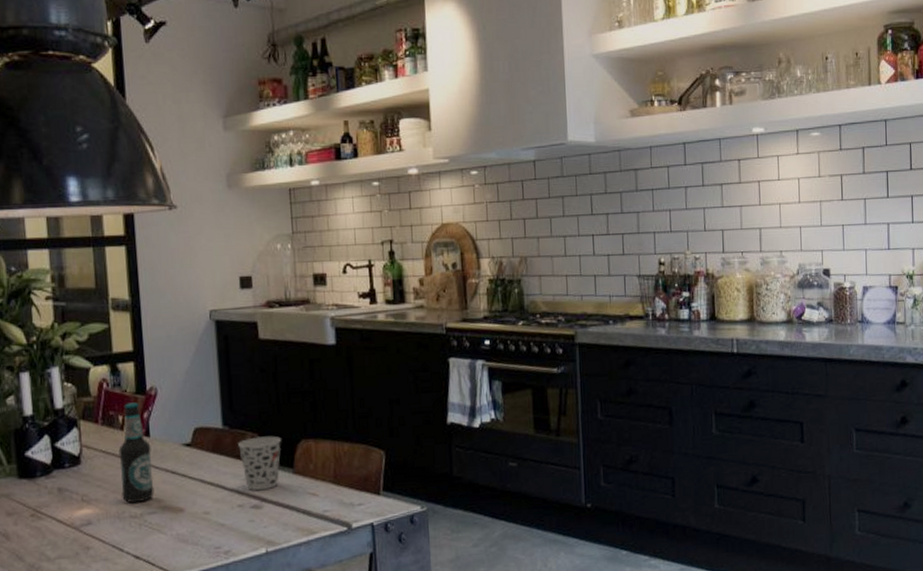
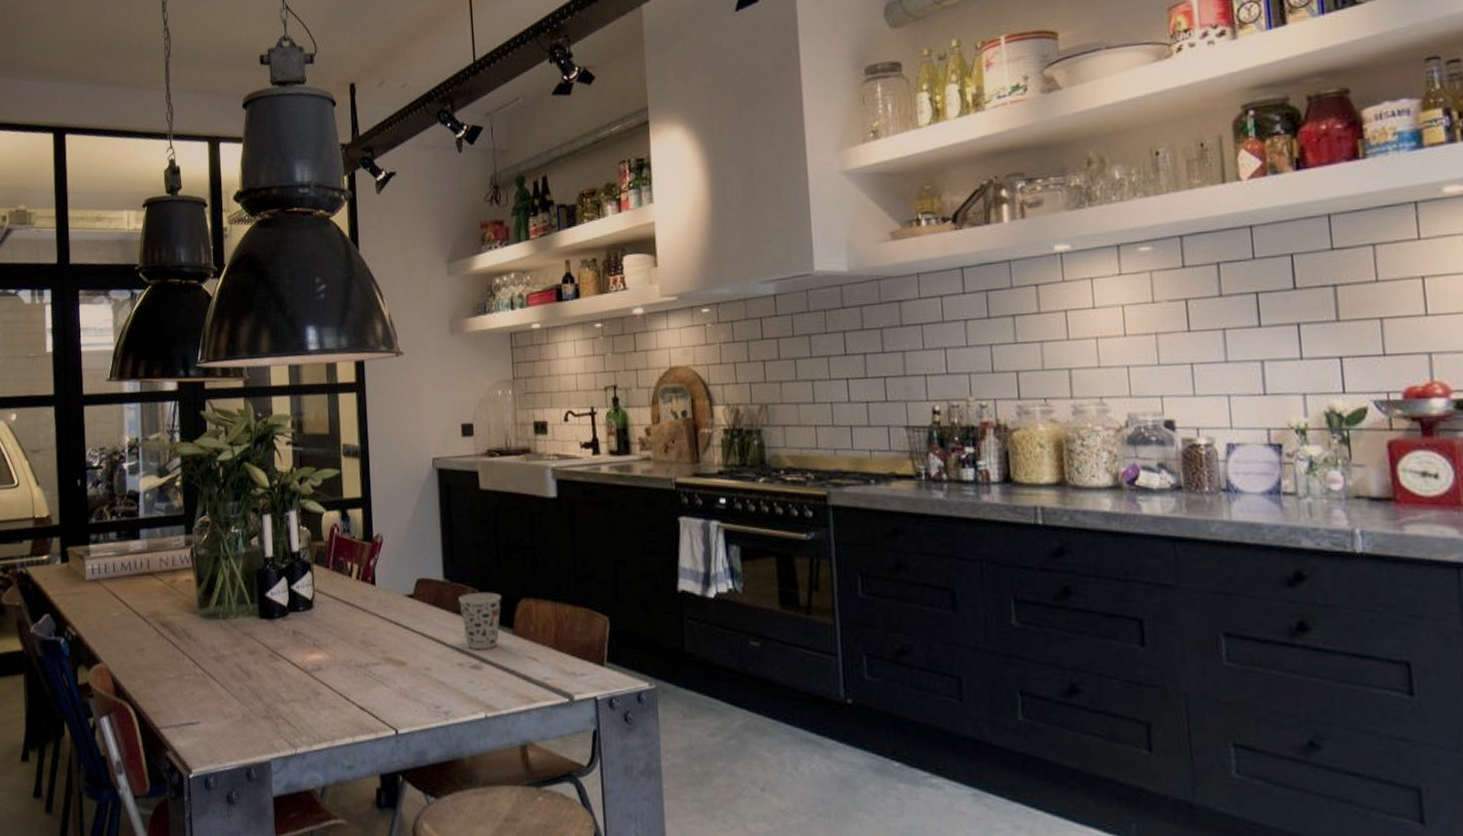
bottle: present [118,402,154,503] -> none [347,549,379,651]

